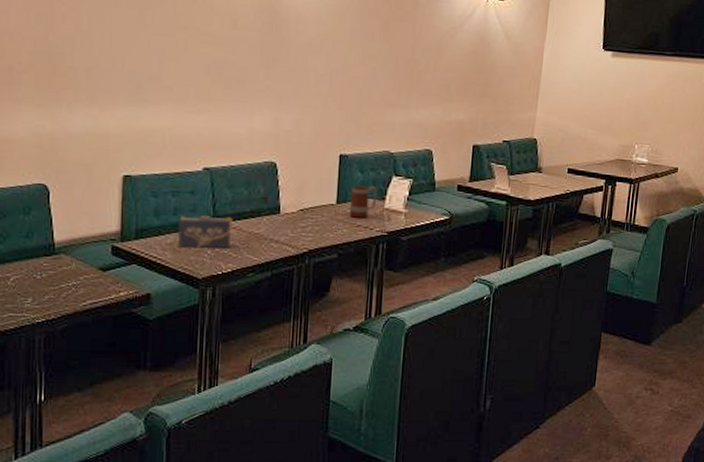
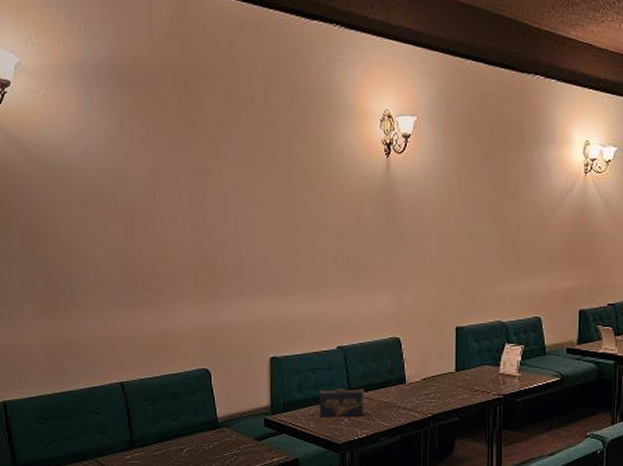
beer mug: present [349,185,377,218] -> none [467,354,492,383]

